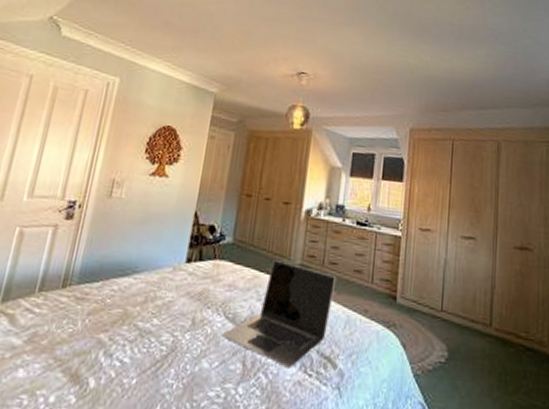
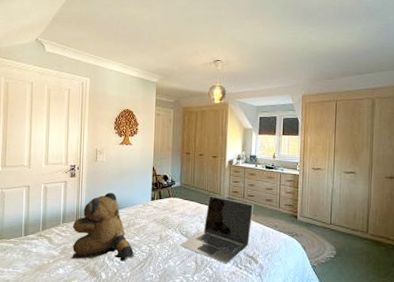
teddy bear: none [42,246,149,360] -> present [71,192,135,262]

